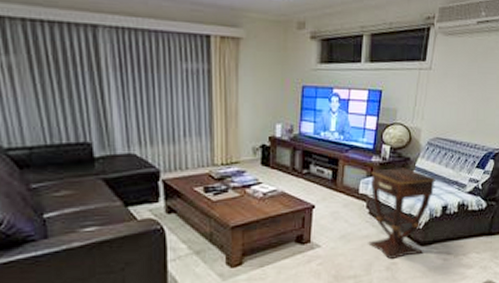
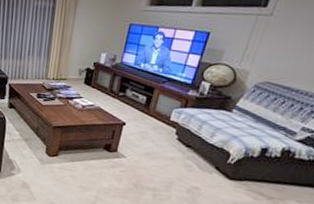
side table: present [368,168,436,259] -> none [172,102,259,187]

